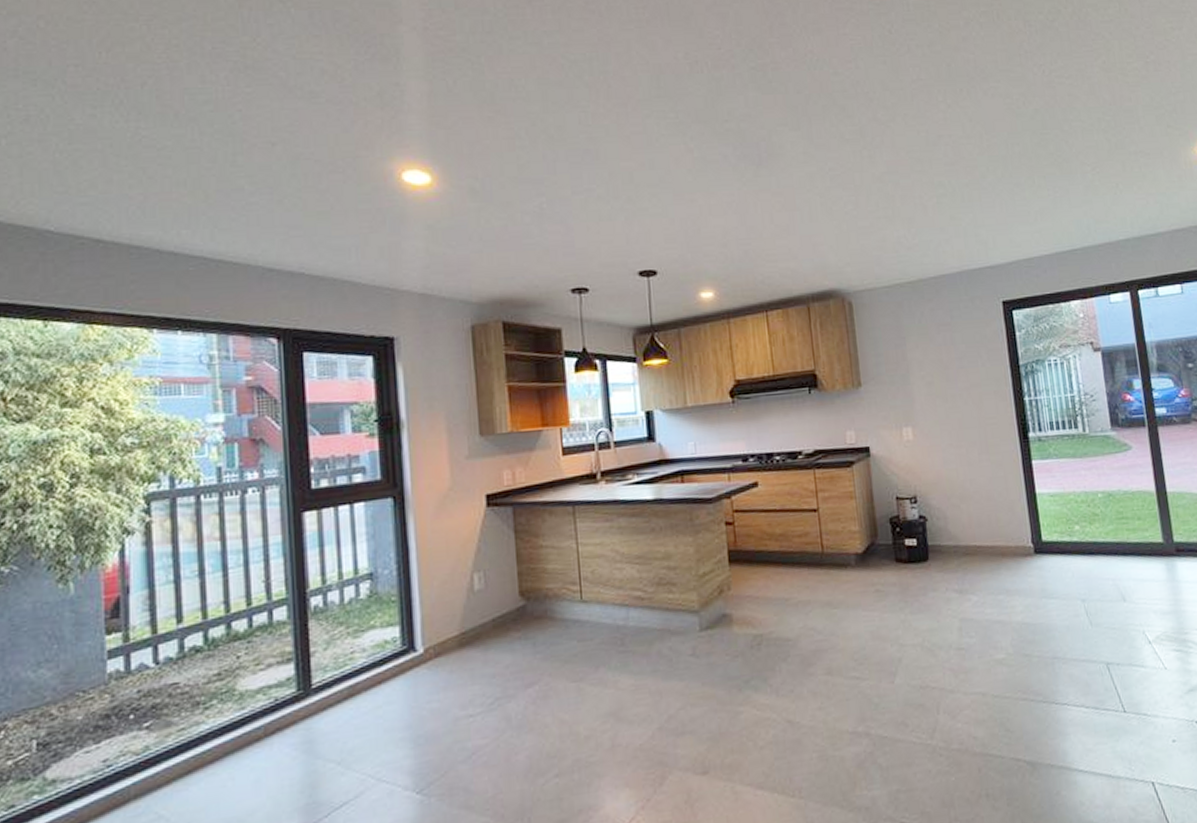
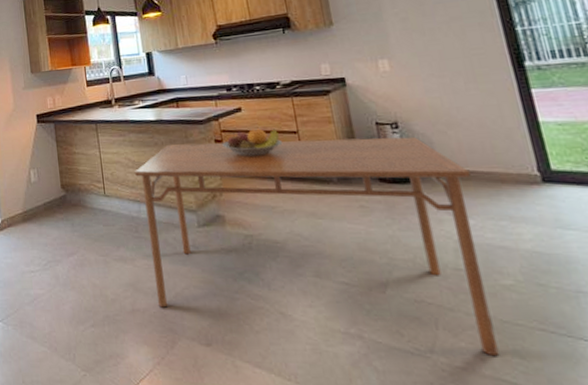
dining table: none [622,511,989,737] -> present [134,136,500,356]
fruit bowl: none [733,506,802,541] -> present [222,128,283,157]

